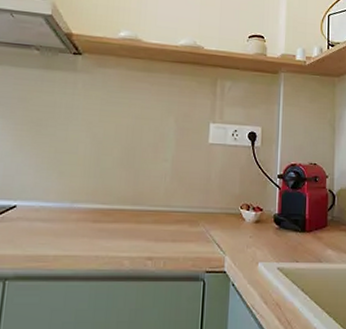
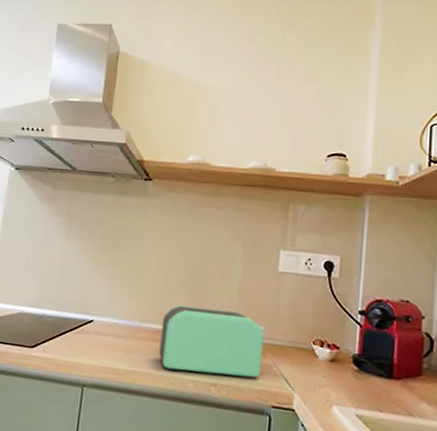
toaster: none [92,182,199,250] -> present [159,305,266,379]

